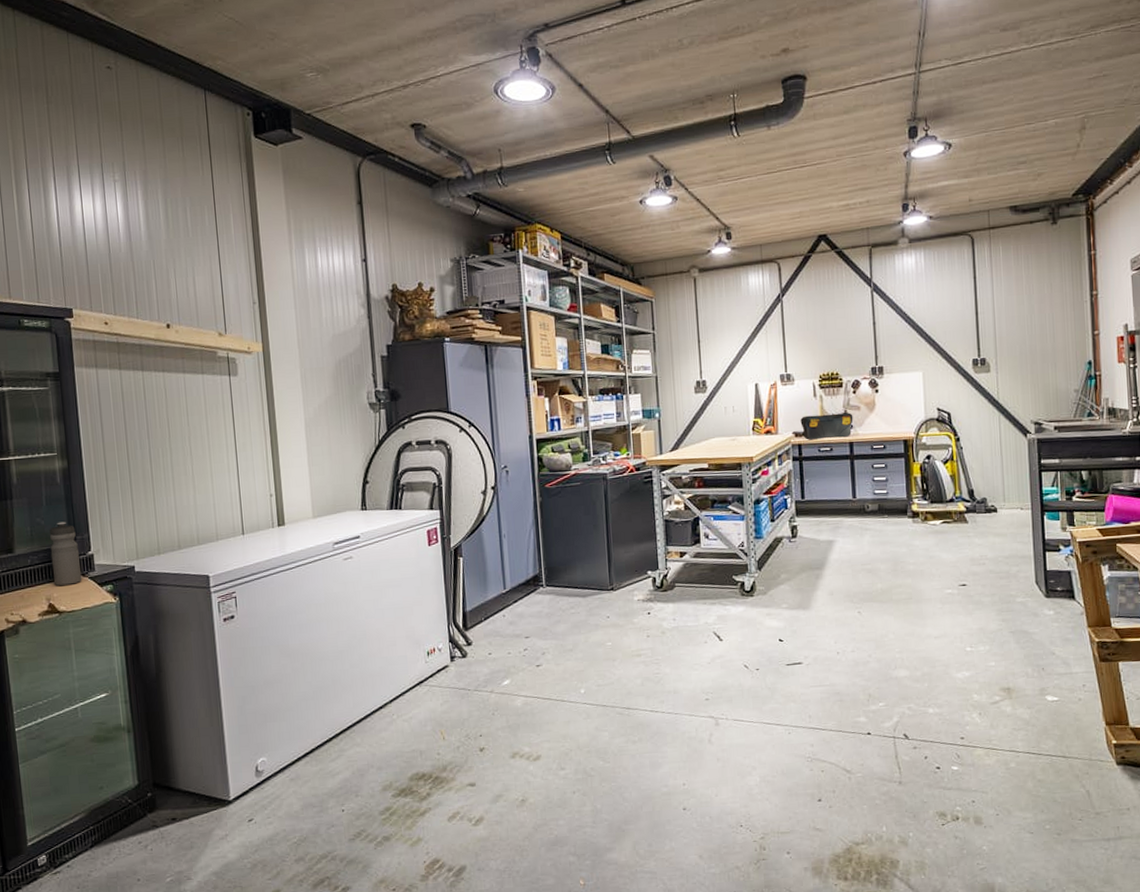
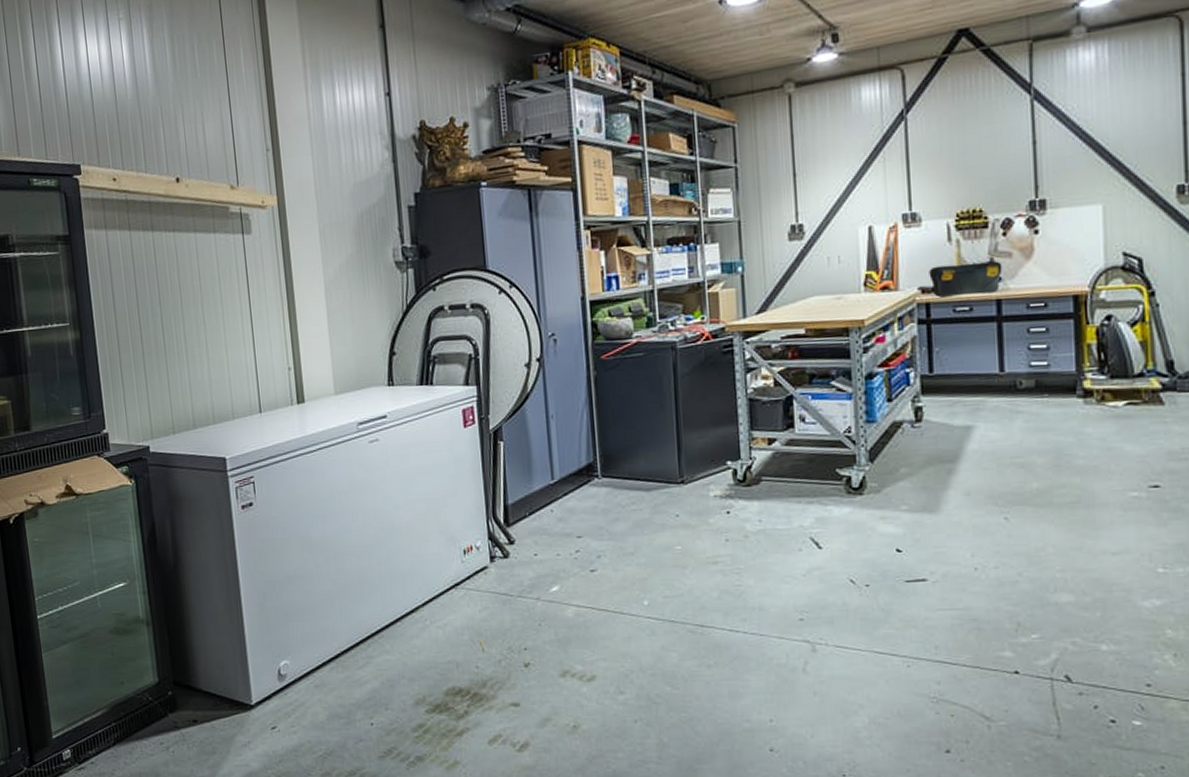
water bottle: present [49,521,82,587] -> none [64,397,98,467]

